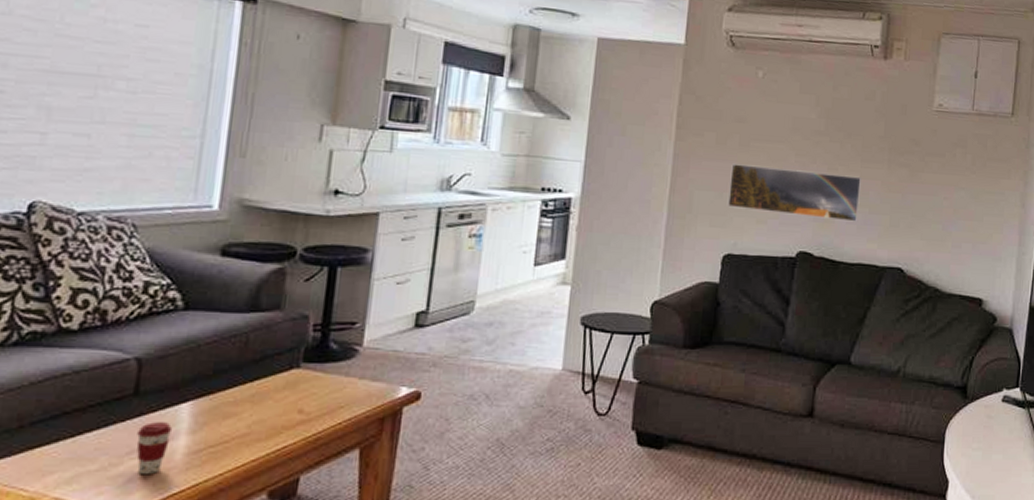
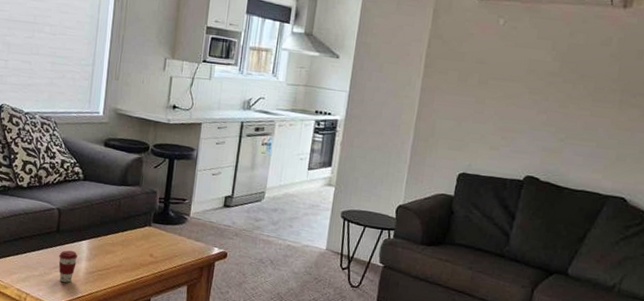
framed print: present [727,163,862,222] -> none [464,98,592,154]

